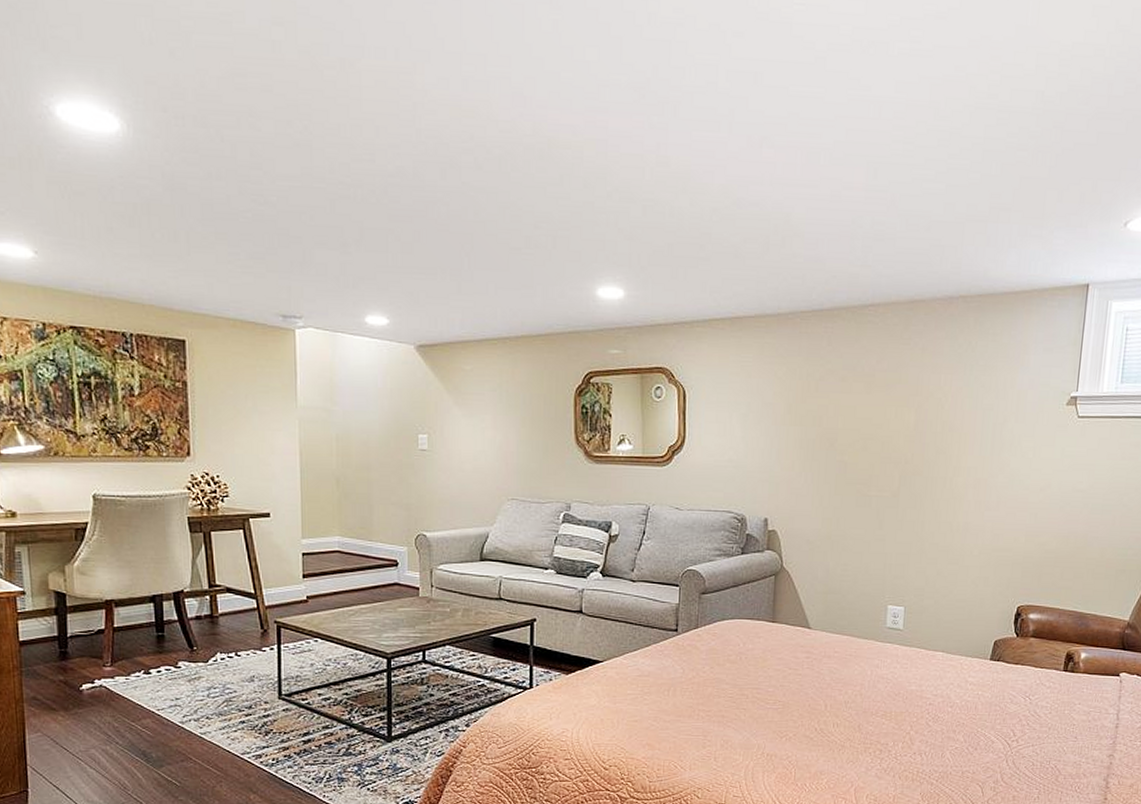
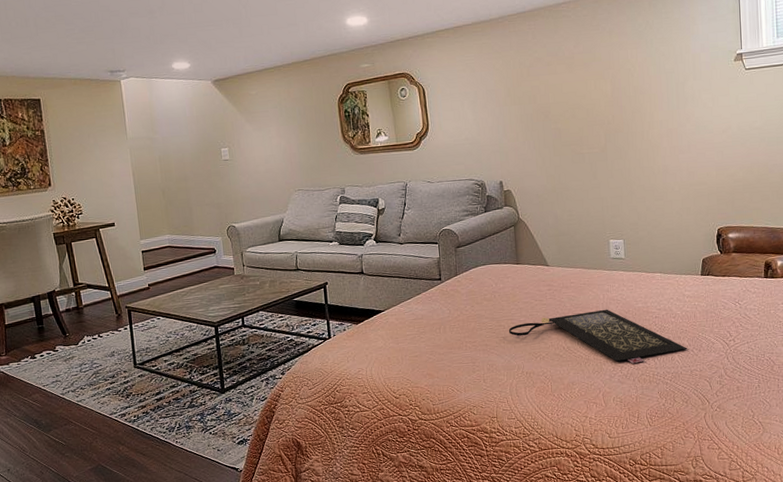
clutch bag: none [752,688,961,756] -> present [508,309,687,364]

